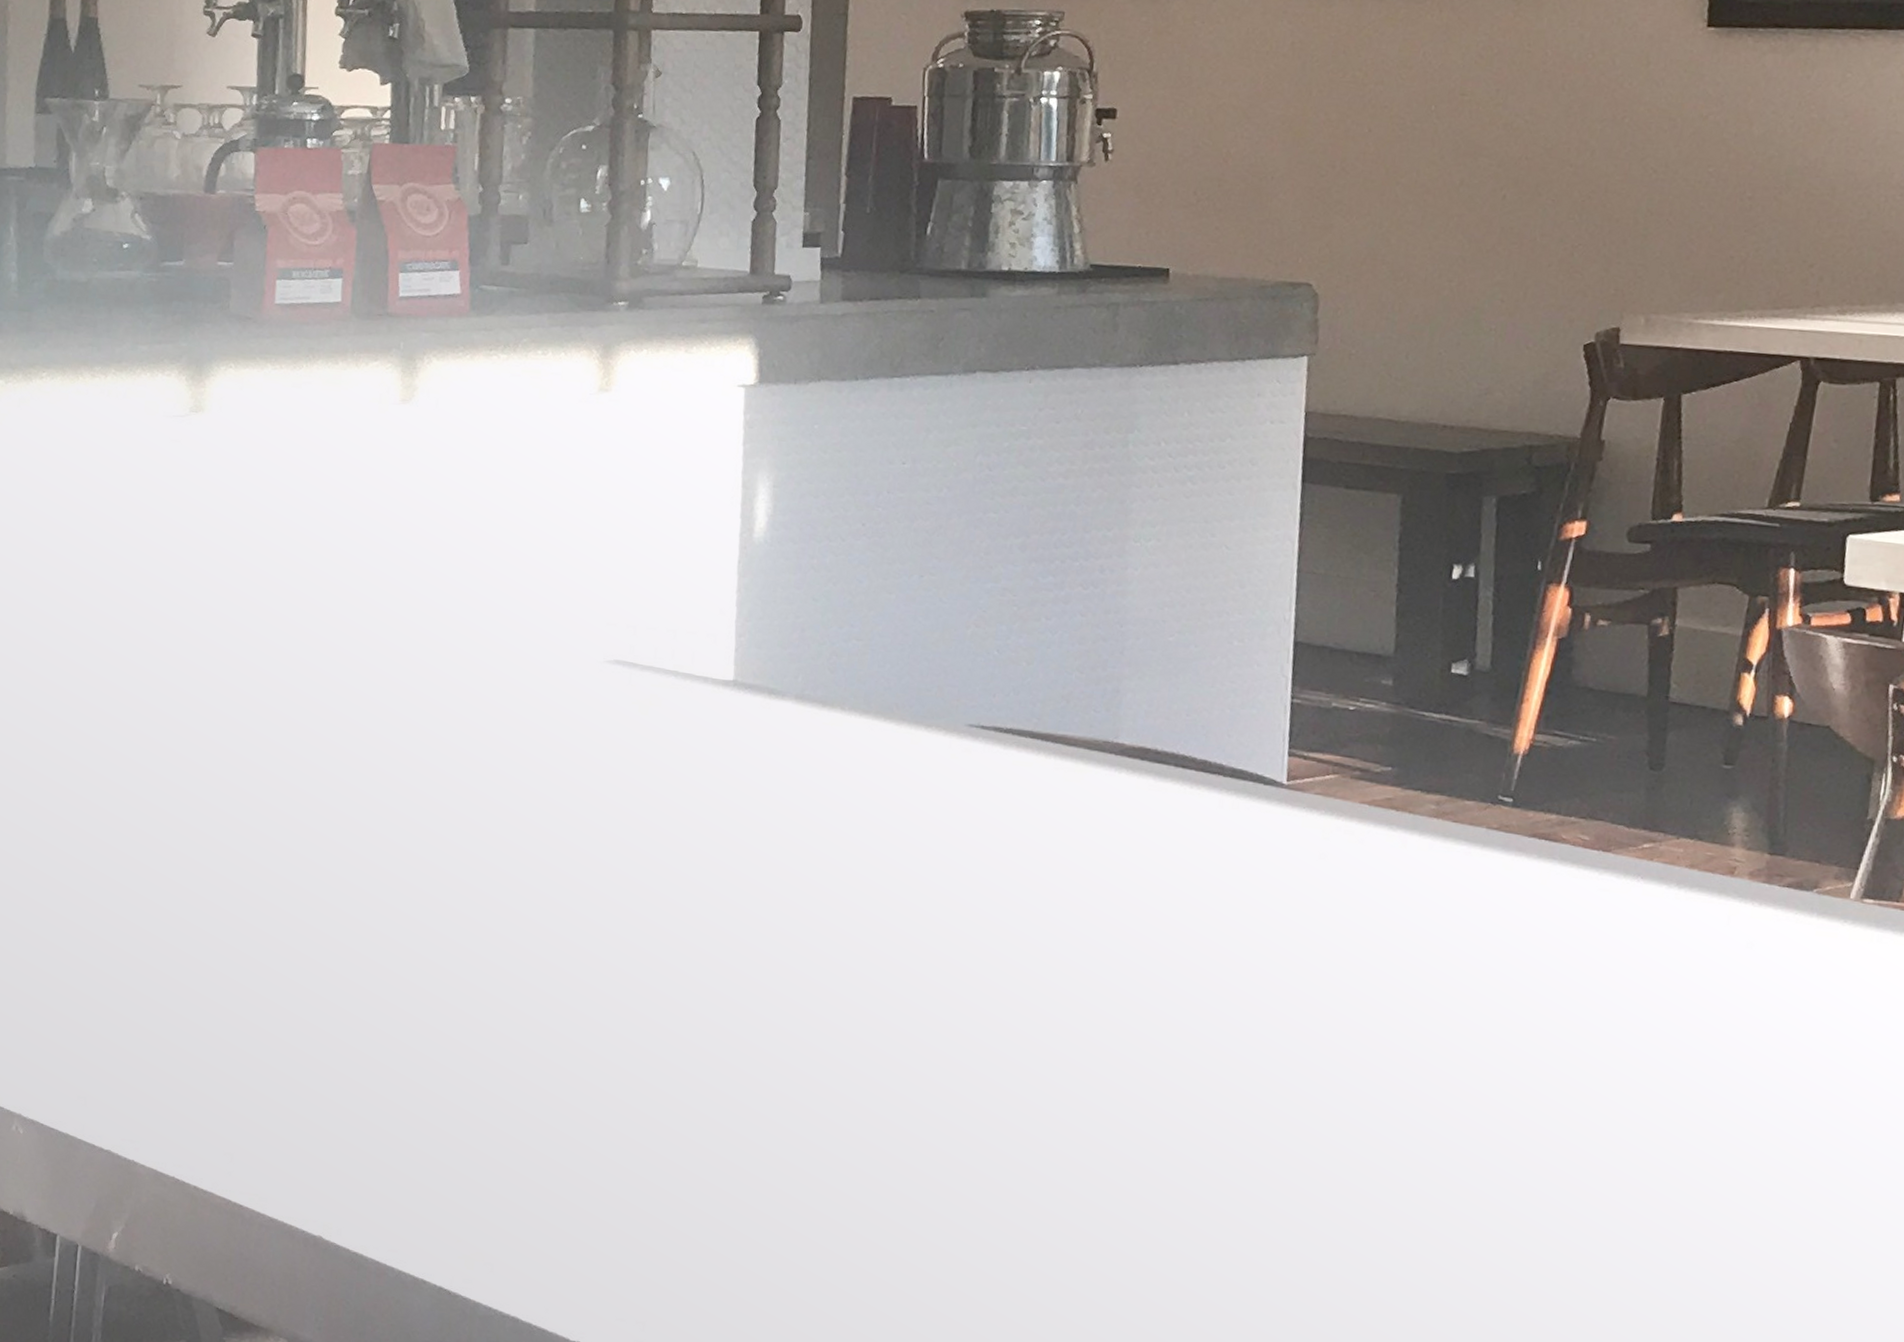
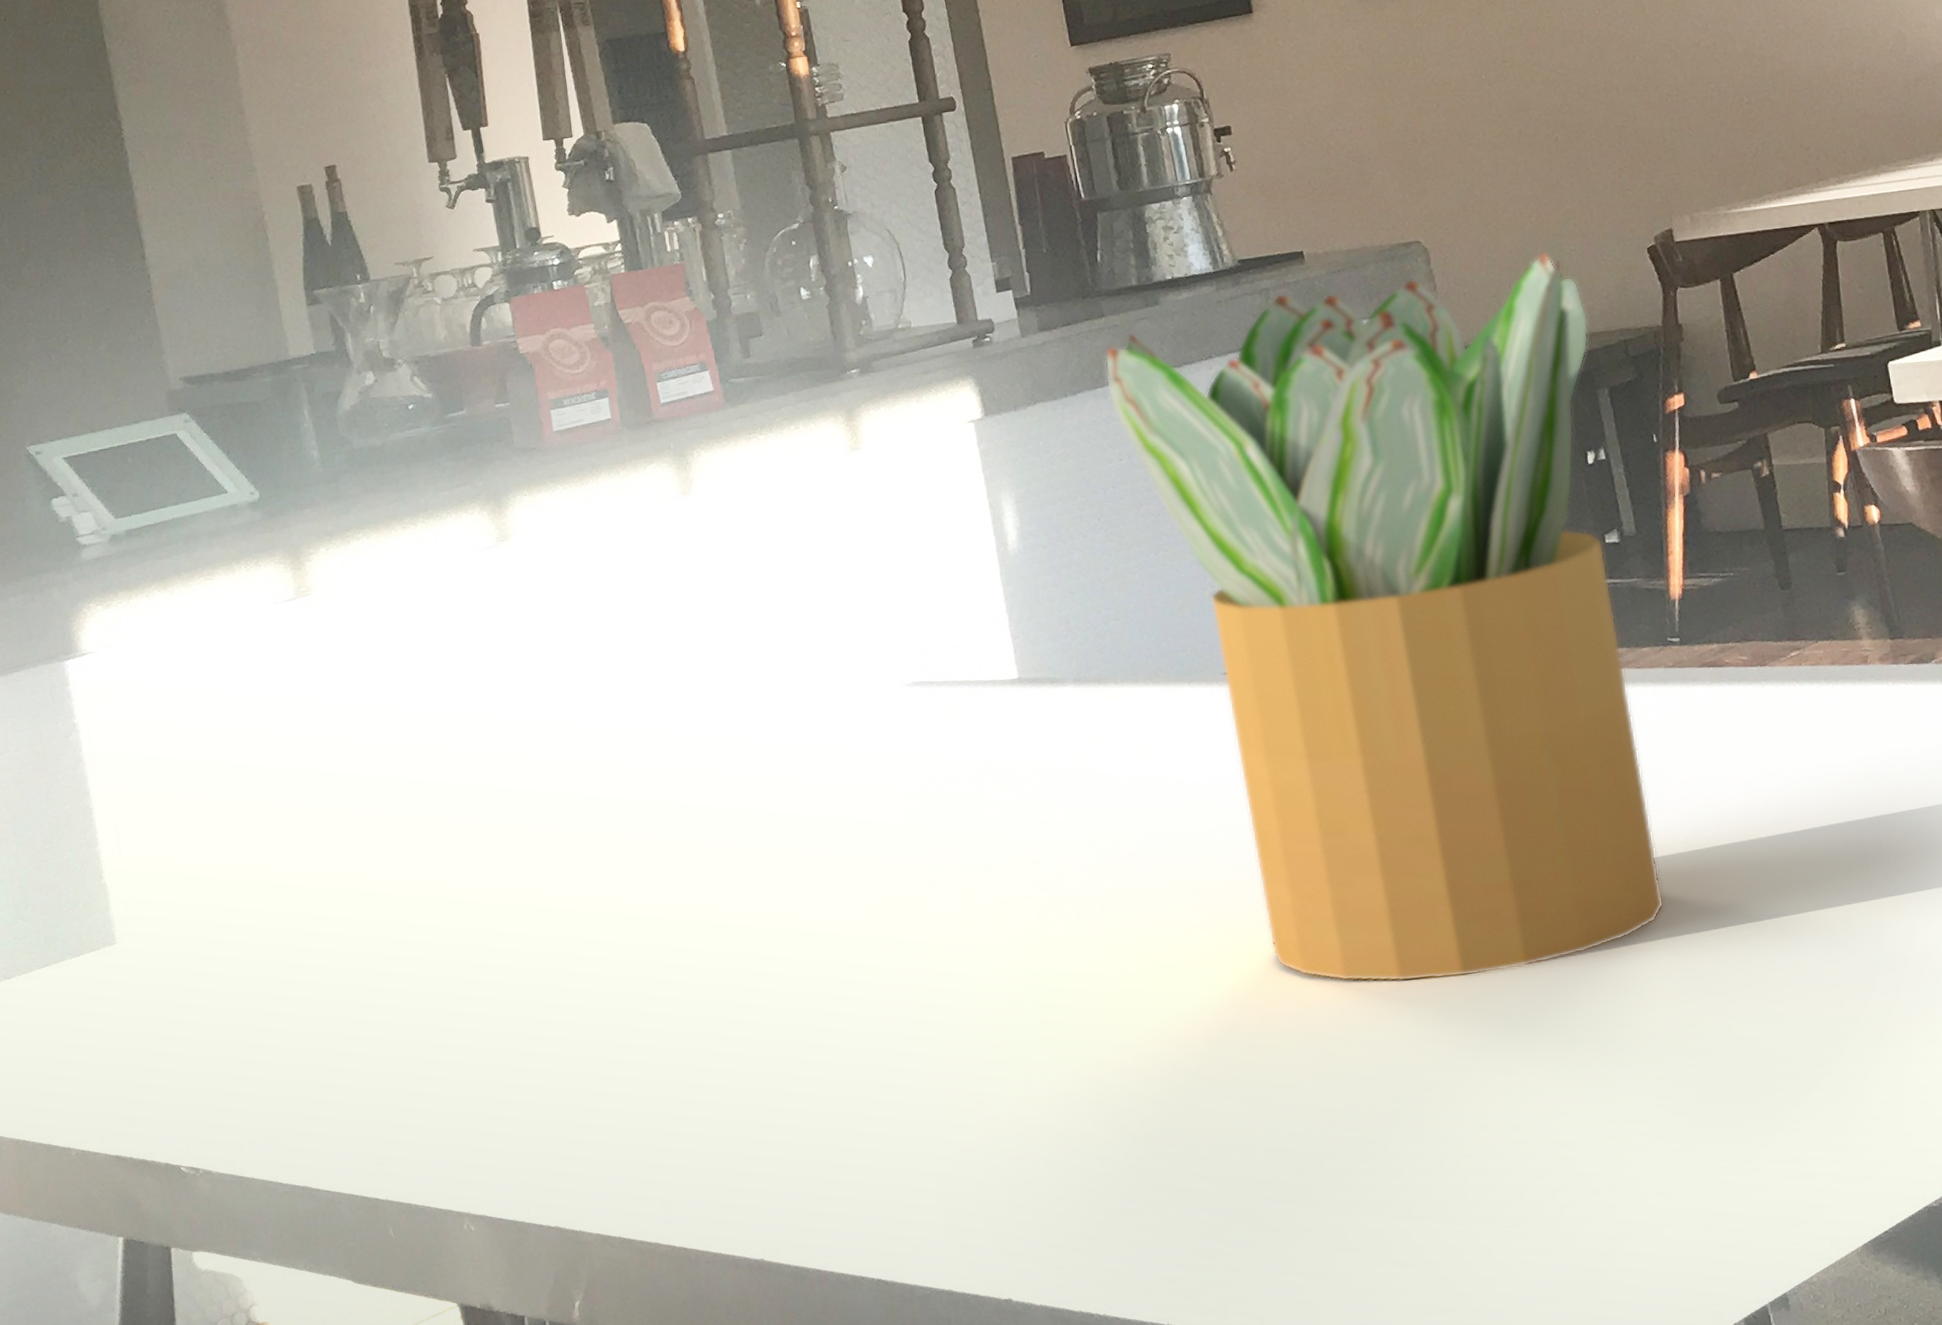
potted plant: none [904,311,1493,1125] -> present [1105,252,1665,982]

